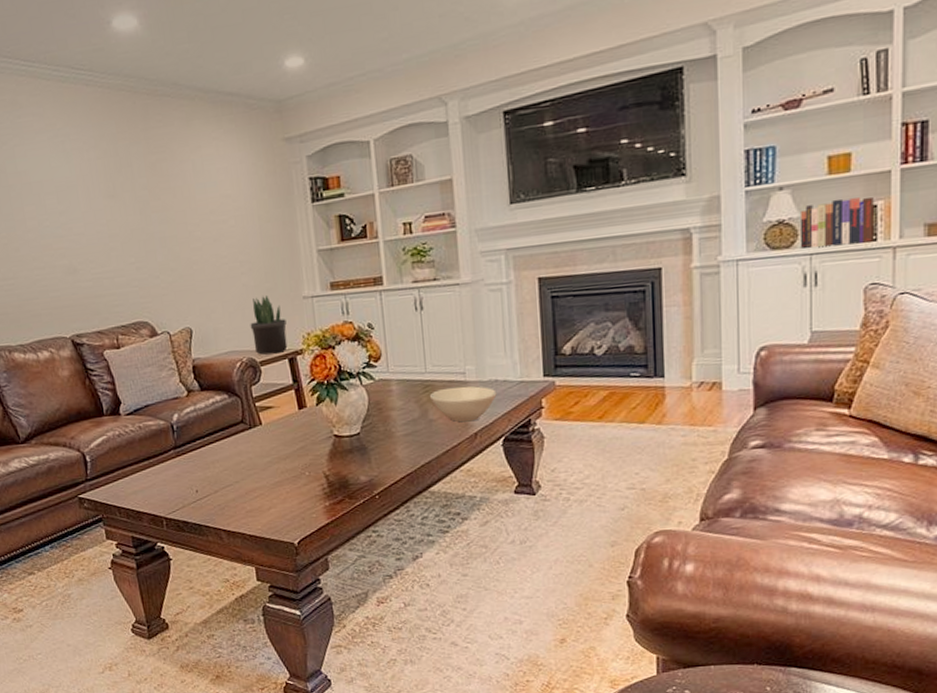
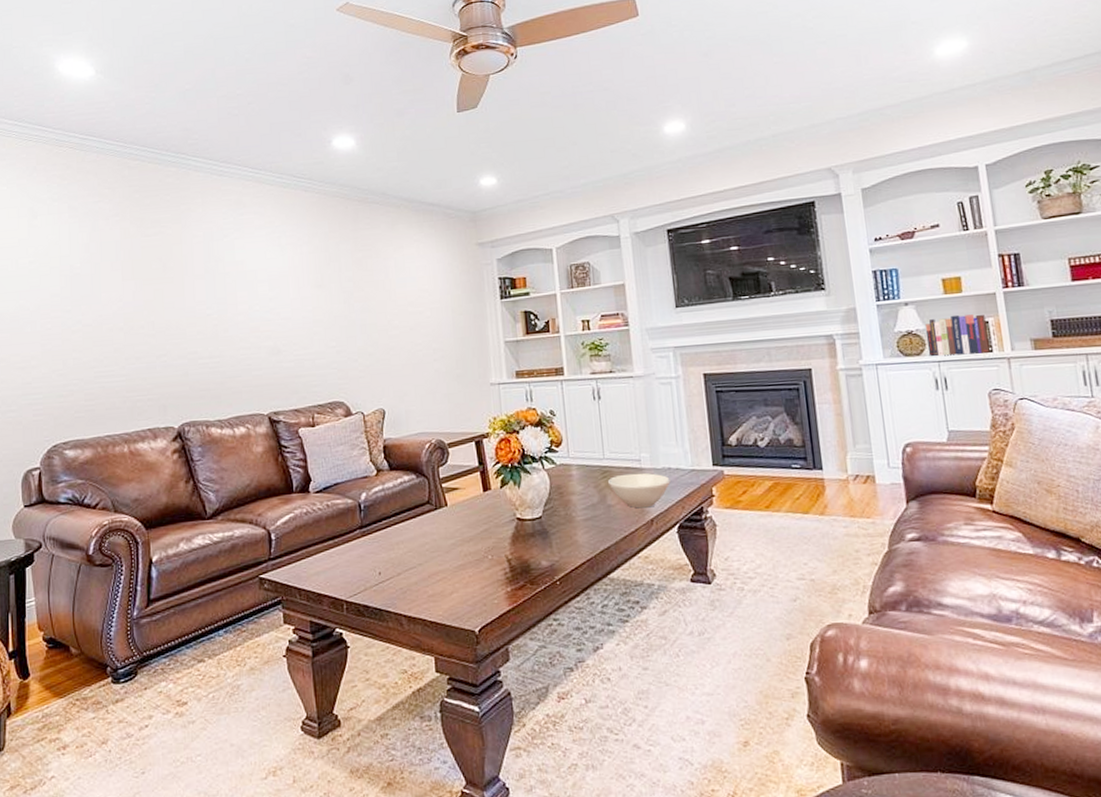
planter: present [250,295,288,355] -> none [440,381,475,437]

